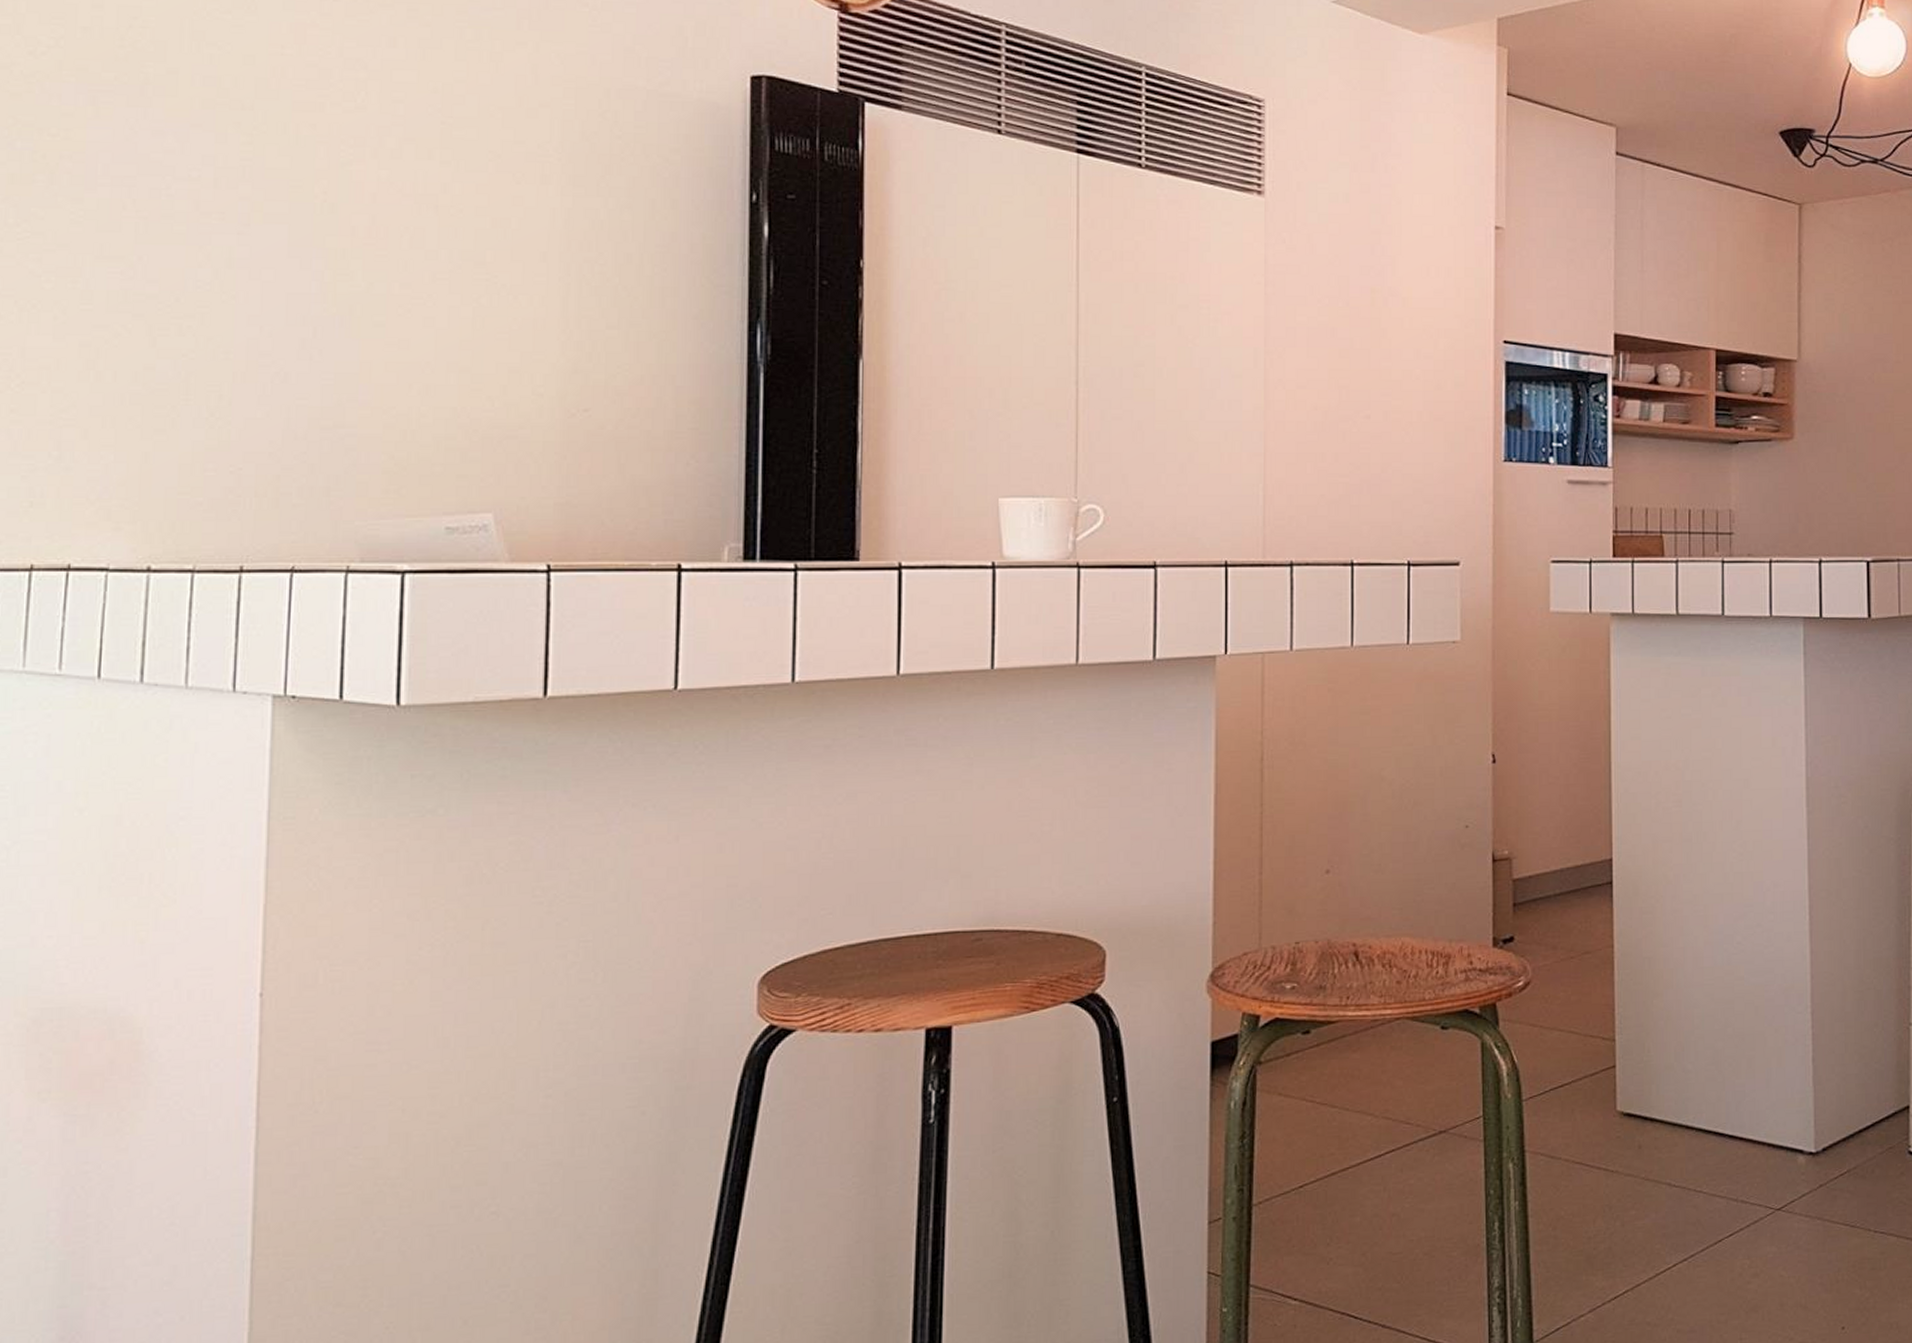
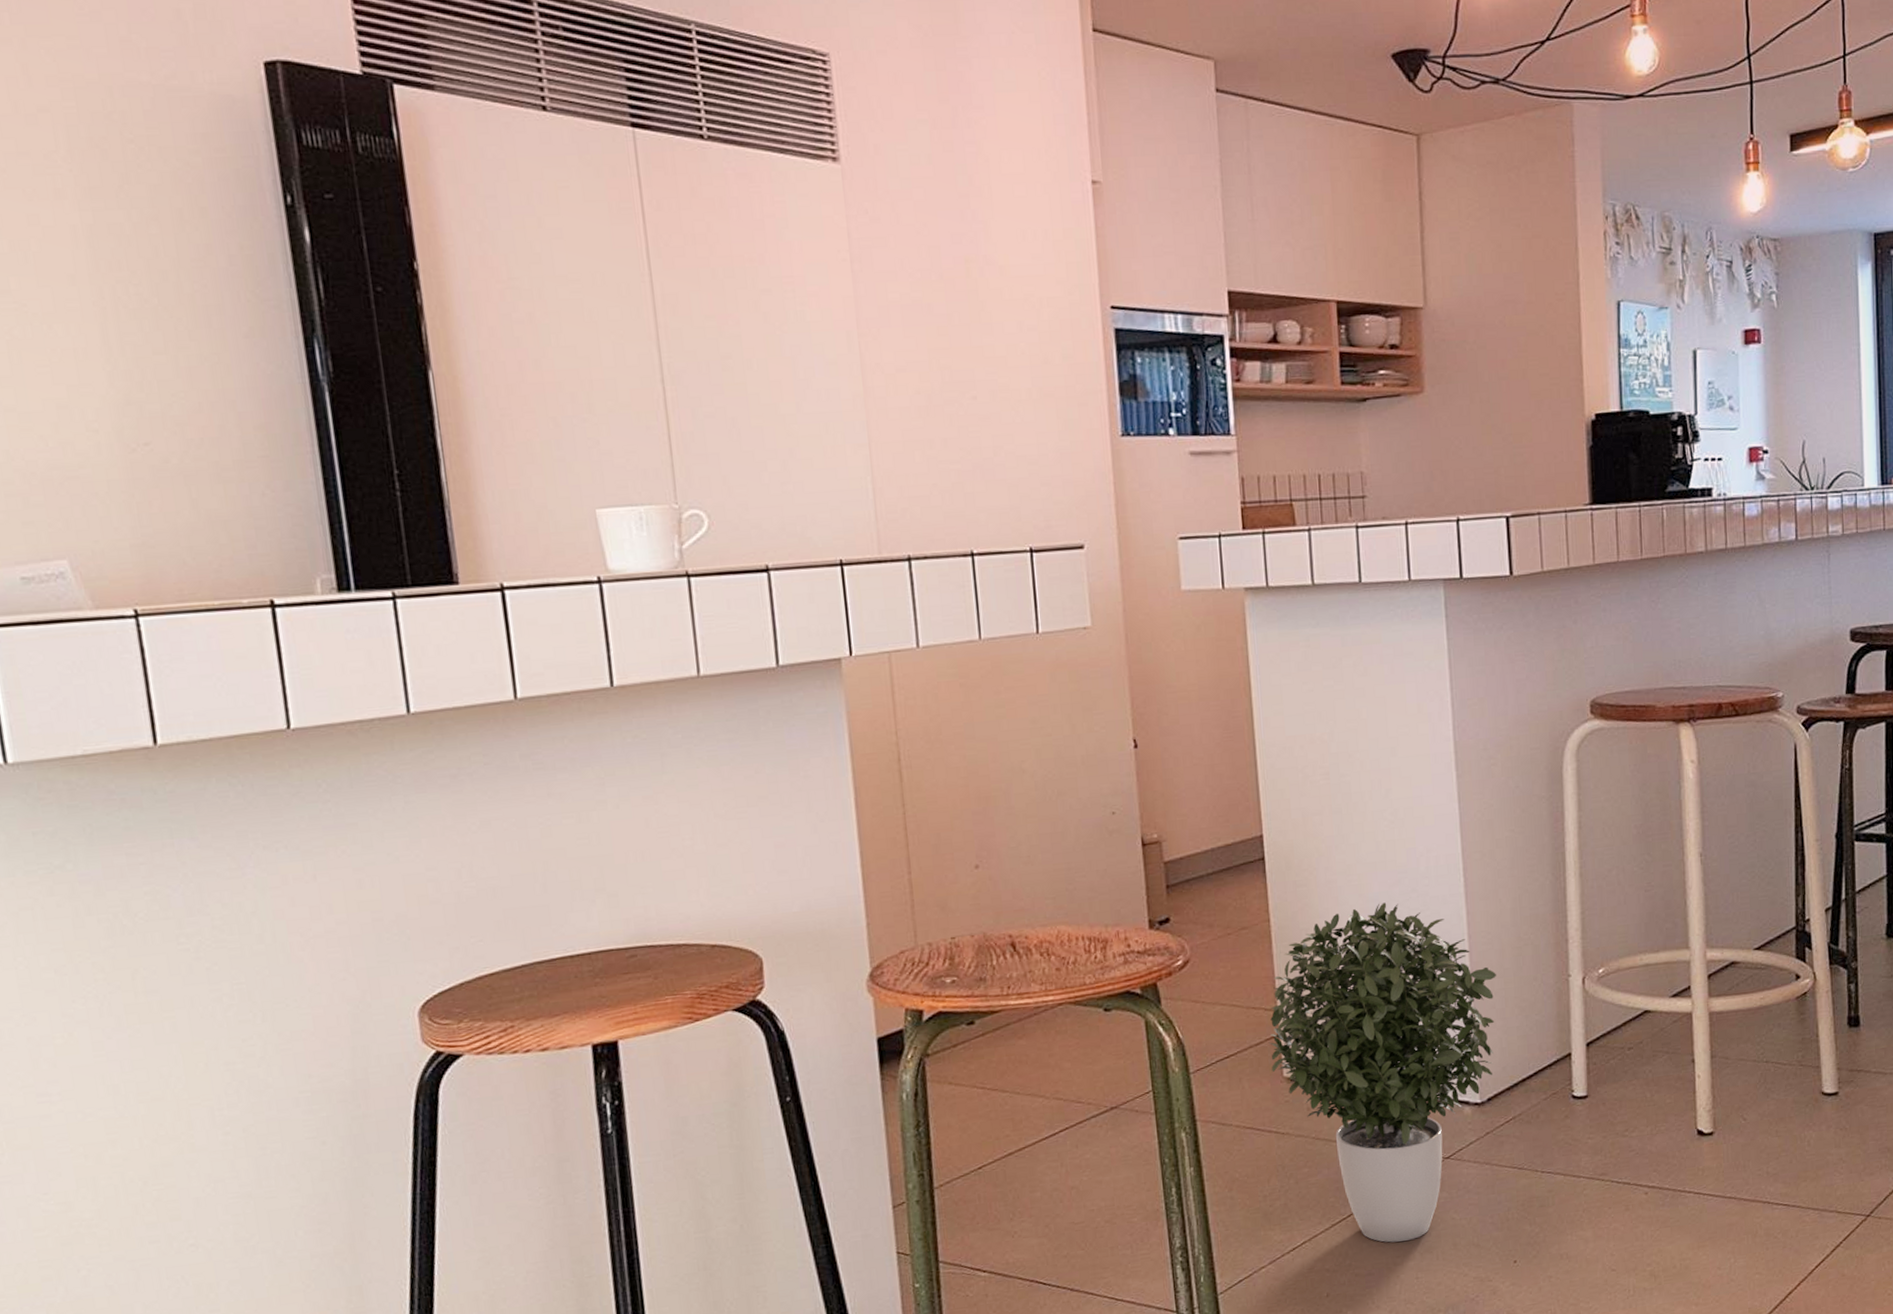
potted plant: none [1604,936,1837,1298] -> present [1268,902,1496,1243]

